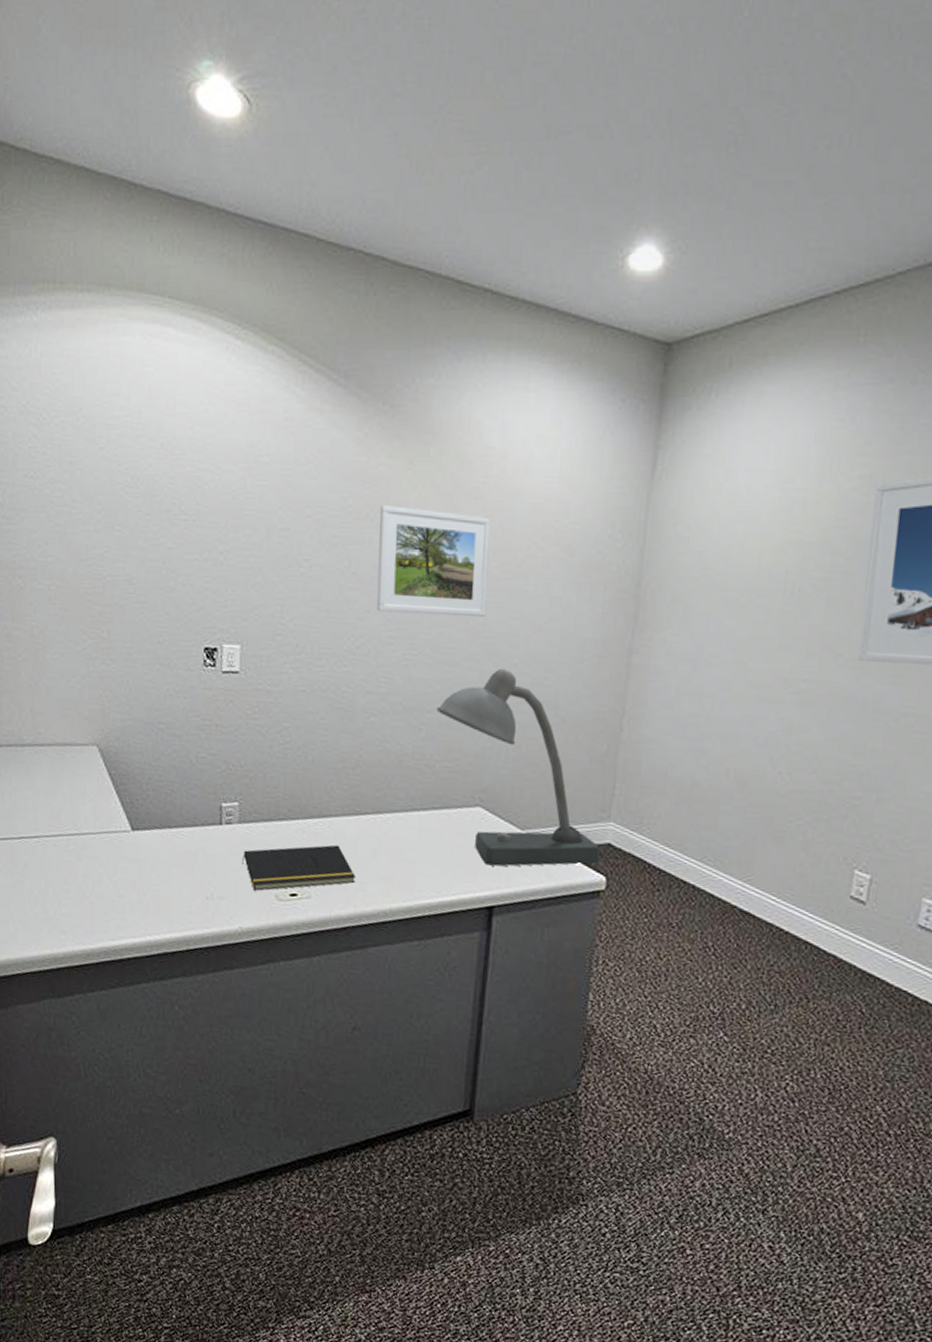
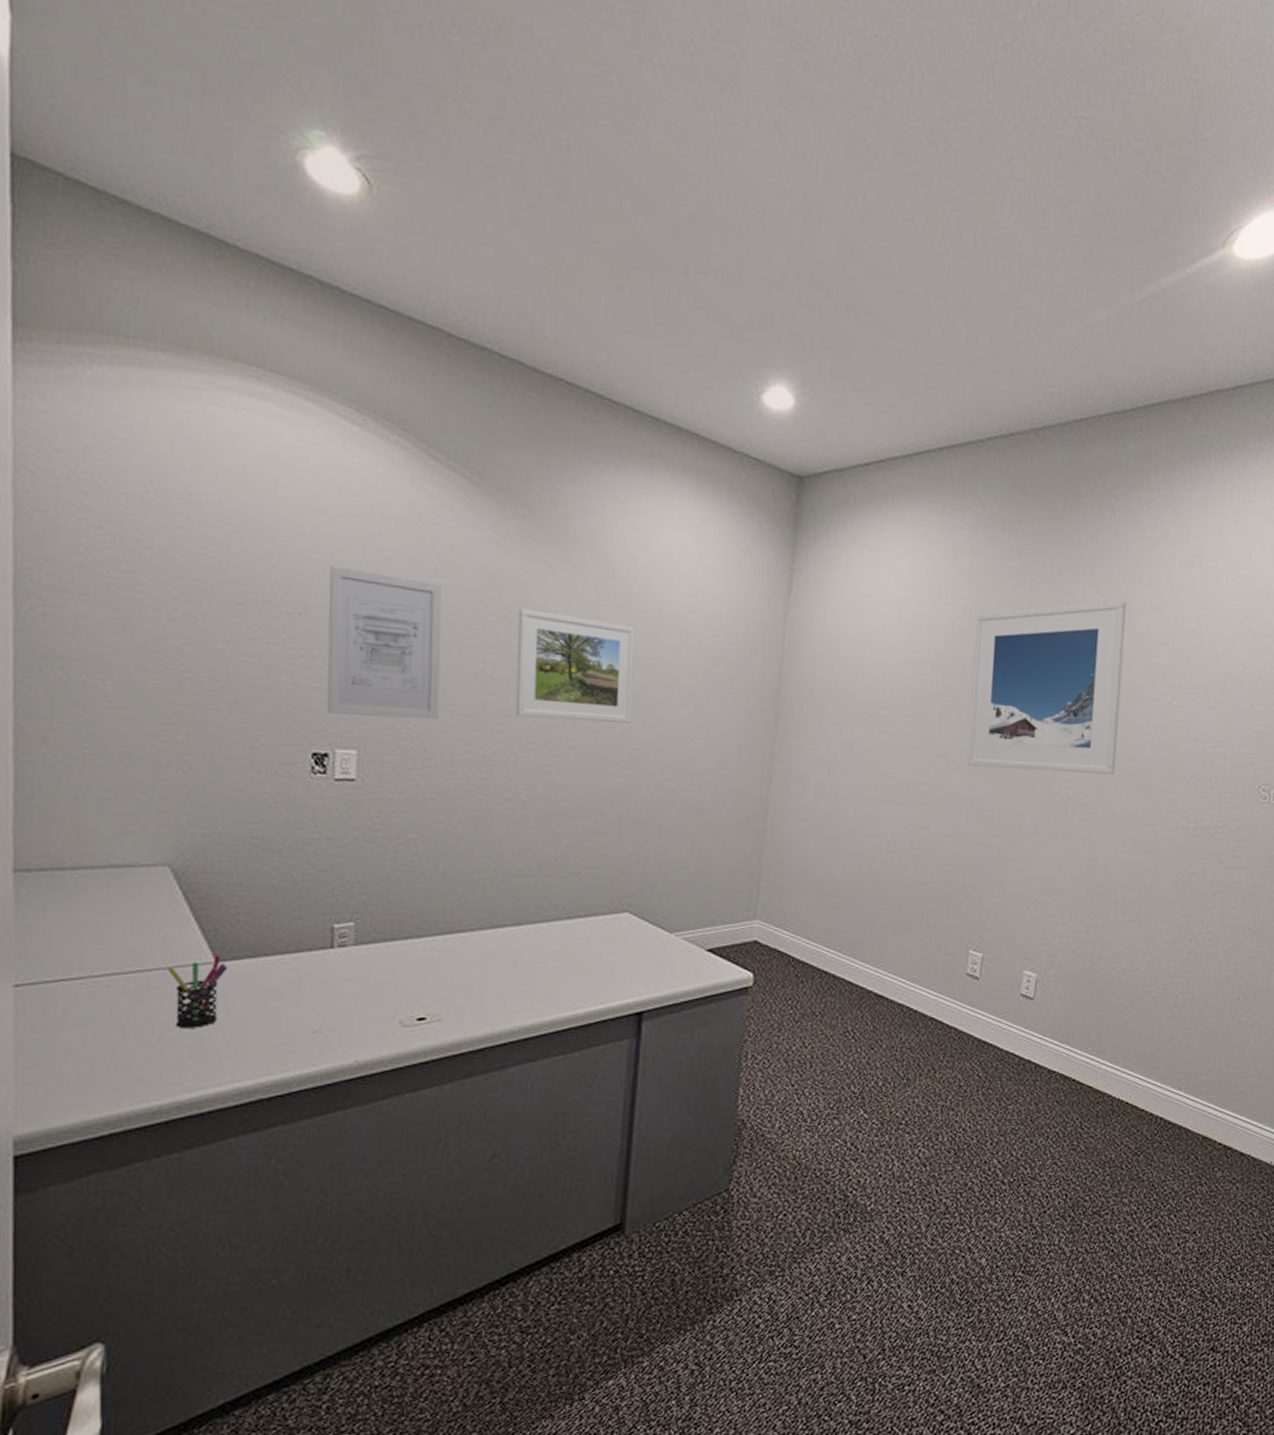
pen holder: none [96,825,141,886] -> present [166,955,228,1028]
wall art: none [215,475,312,616] -> present [326,566,442,720]
notepad: present [242,844,355,891] -> none [359,961,493,1018]
desk lamp: present [436,669,601,867] -> none [581,775,748,971]

